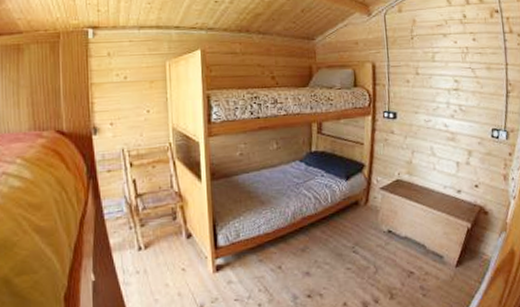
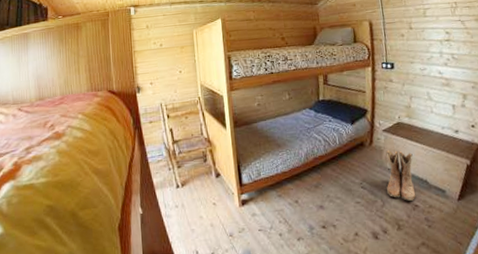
boots: none [381,210,412,268] -> present [386,150,416,202]

